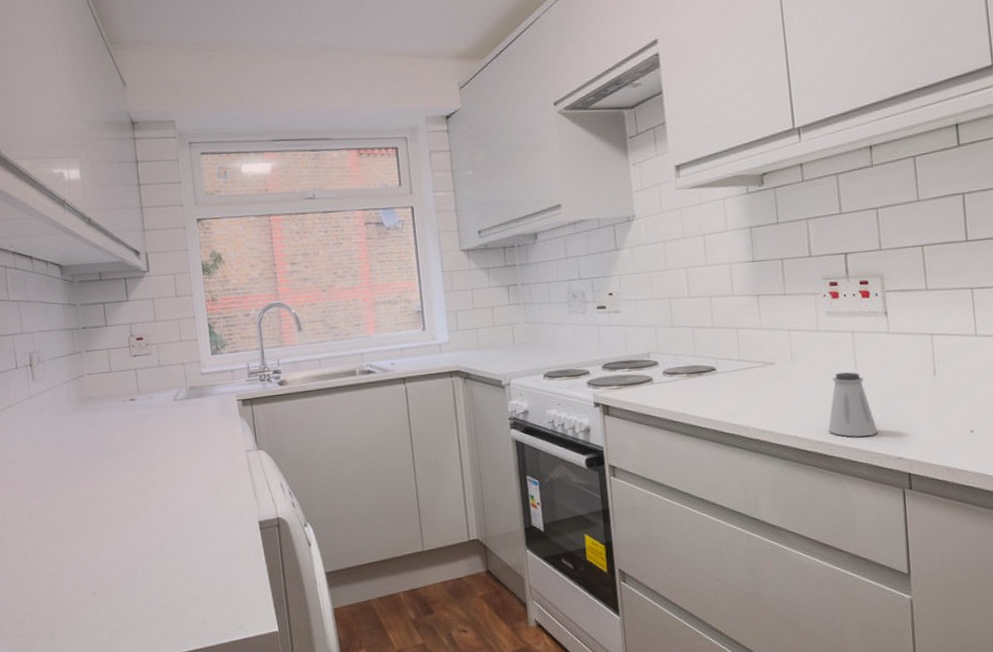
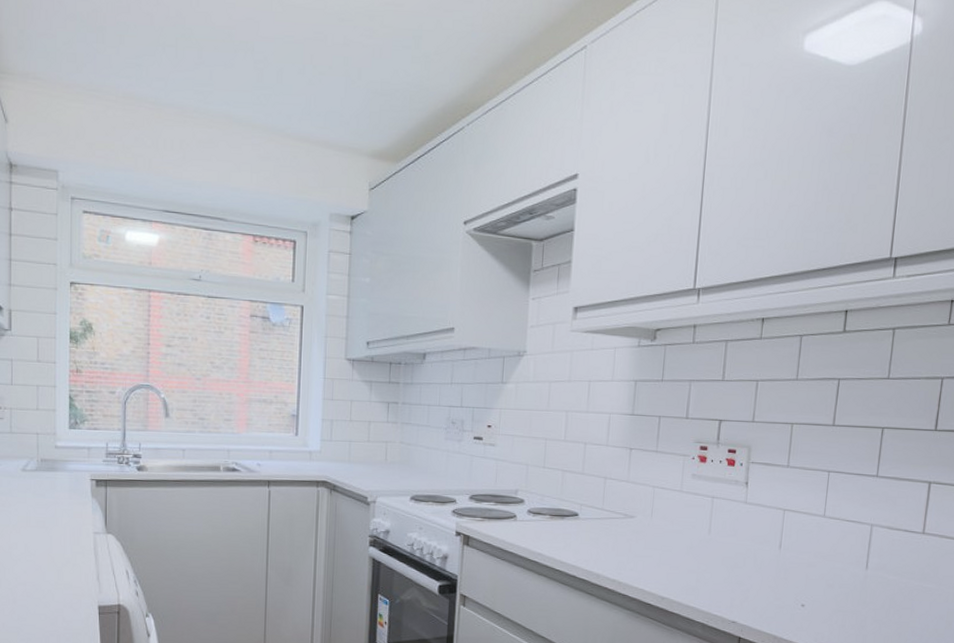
saltshaker: present [828,372,878,437] -> none [673,534,719,598]

